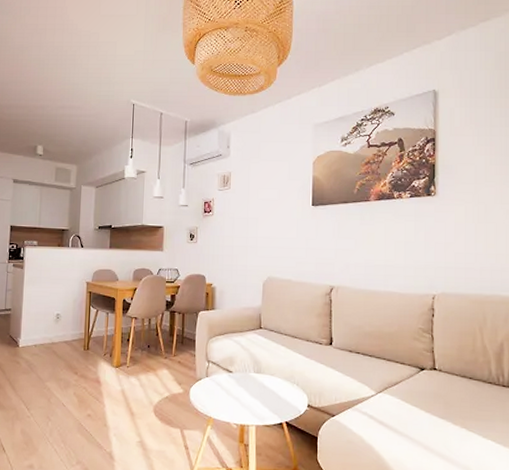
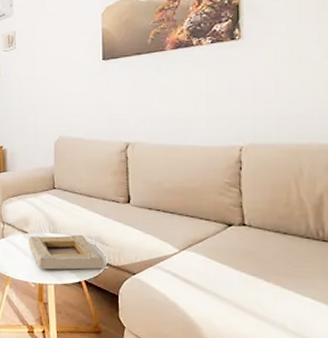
book: none [232,375,305,411] -> present [28,234,104,270]

